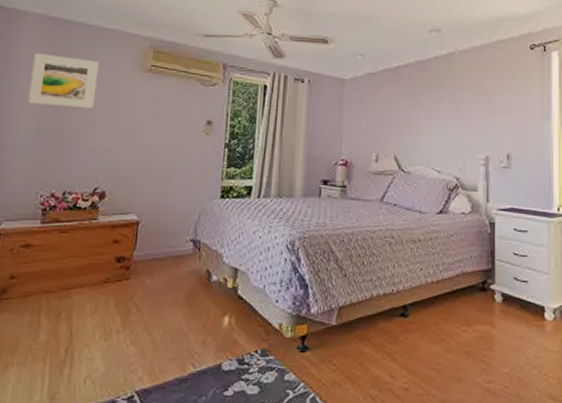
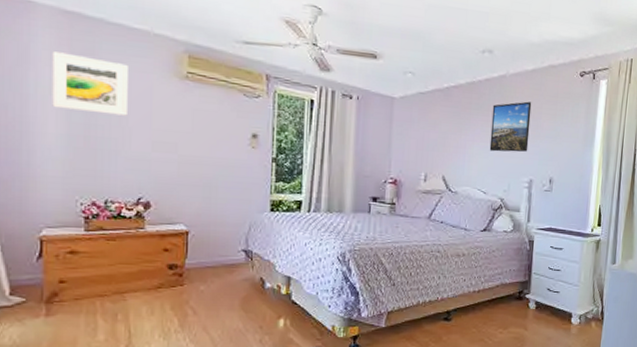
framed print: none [441,76,483,129] -> present [489,101,532,153]

